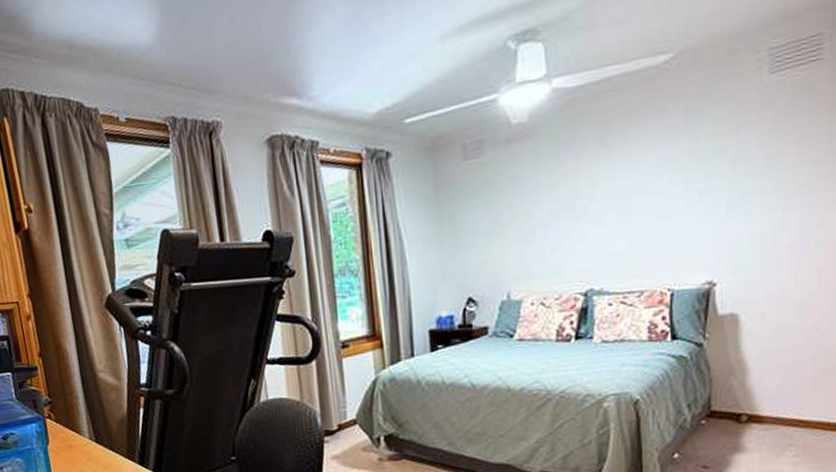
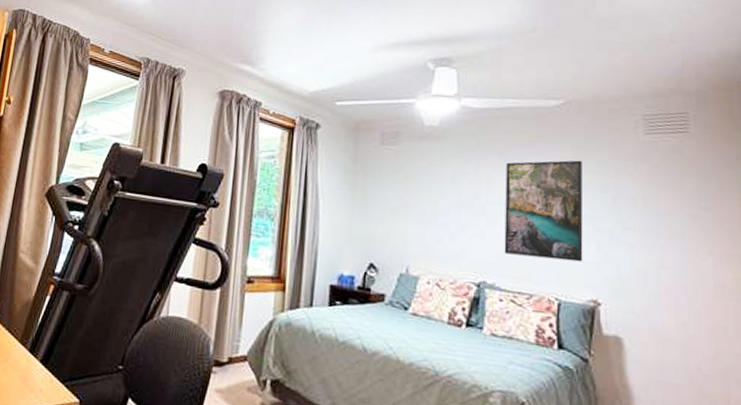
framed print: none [609,125,698,254] -> present [504,160,583,262]

